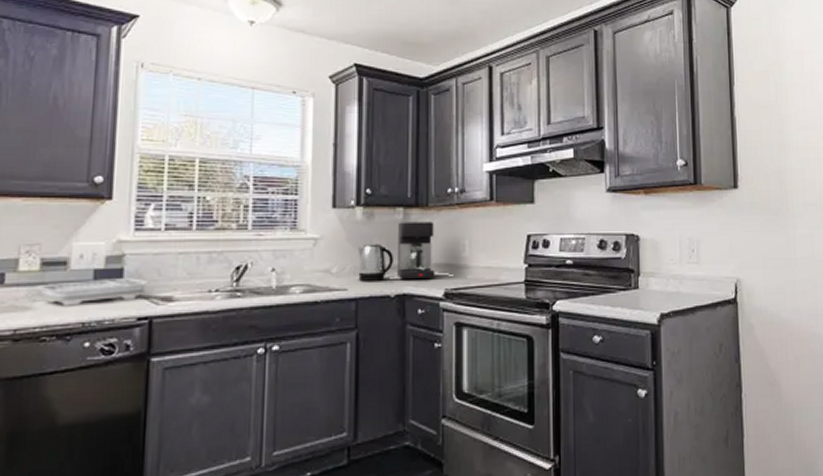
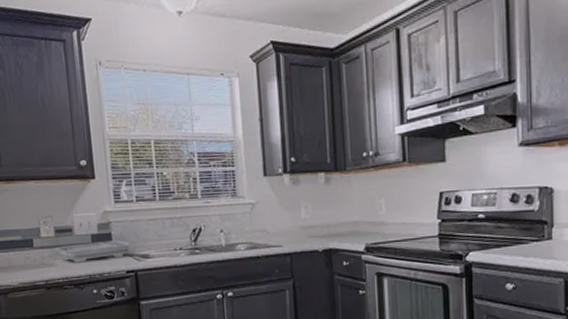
kettle: present [358,244,393,281] -> none [289,206,319,239]
coffee maker: present [396,222,435,280] -> none [321,184,356,237]

